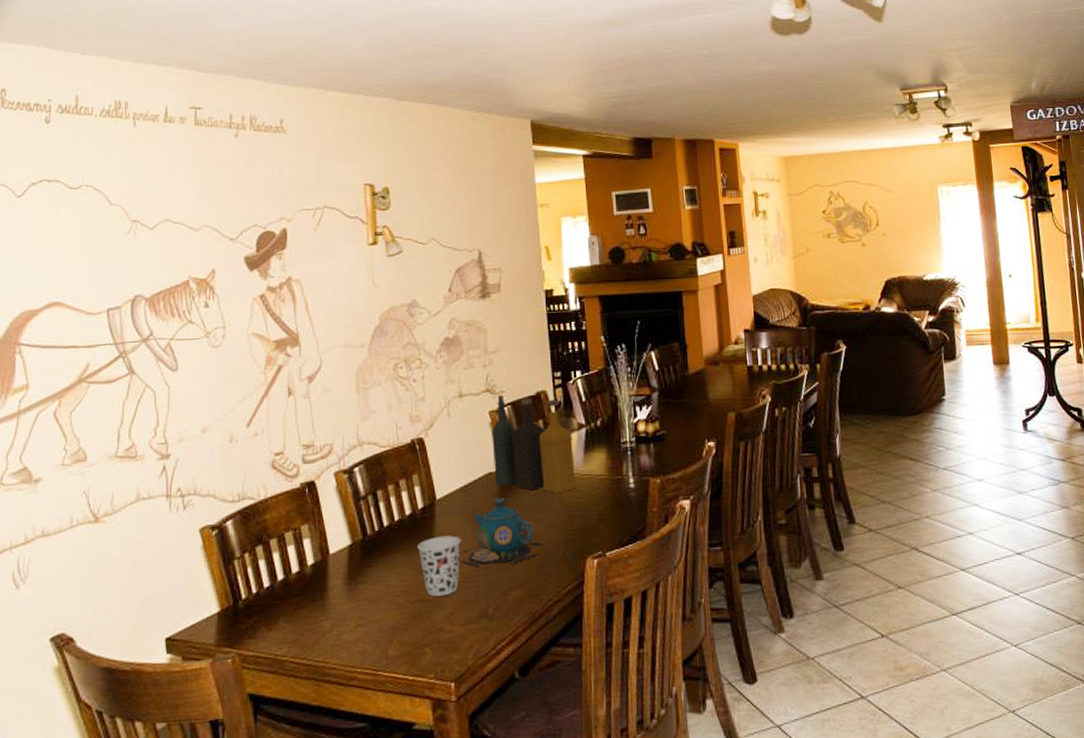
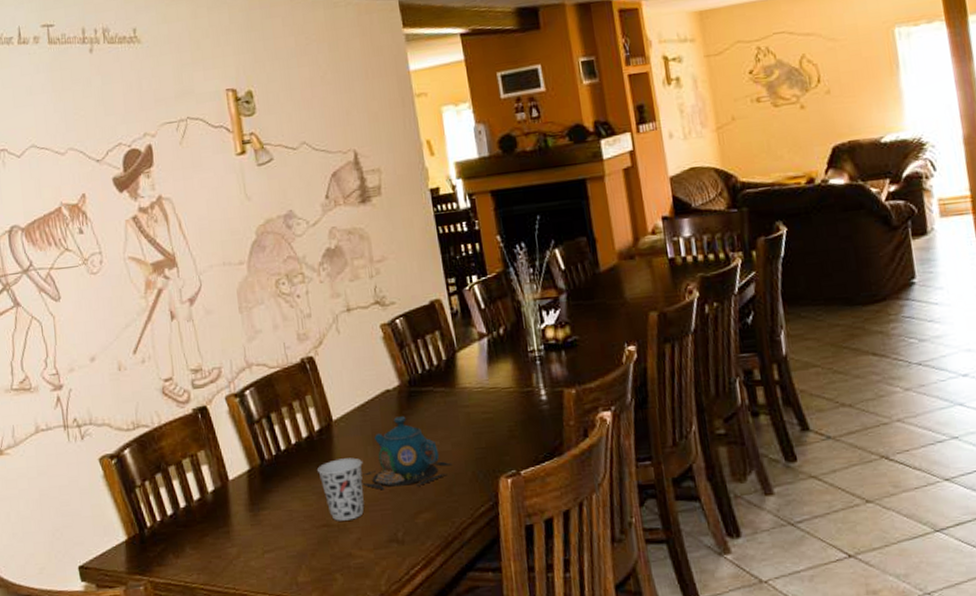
bottle: present [492,394,577,493] -> none [385,306,483,409]

